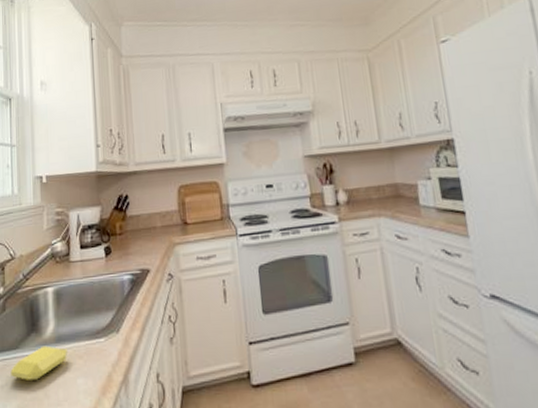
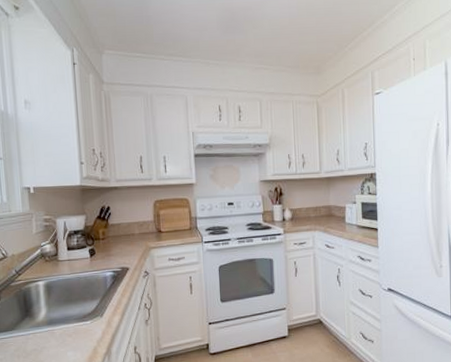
soap bar: present [10,345,68,380] -> none [8,327,59,354]

